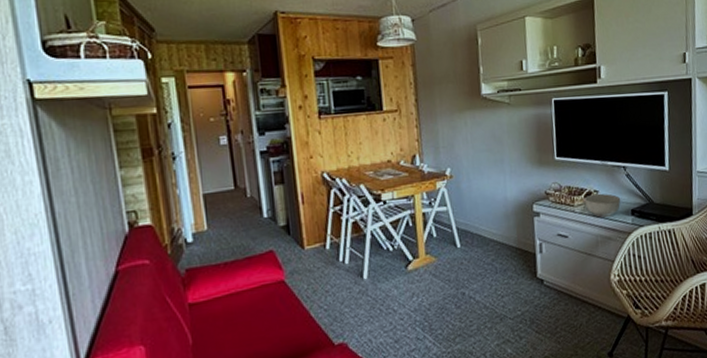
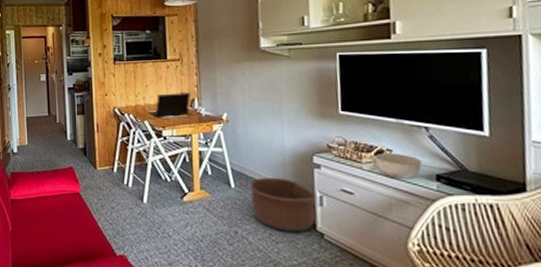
laptop: none [364,148,411,179] -> present [148,93,190,117]
basket: none [474,230,537,284] -> present [249,177,316,232]

